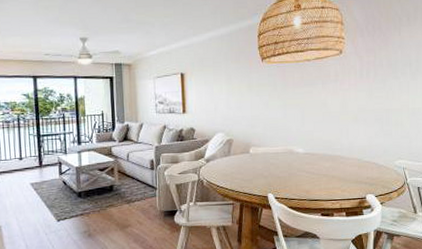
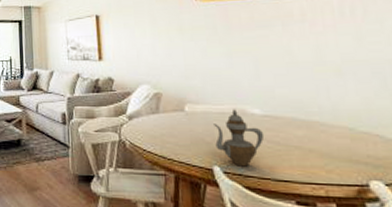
teapot: none [270,150,305,193] -> present [214,109,265,167]

